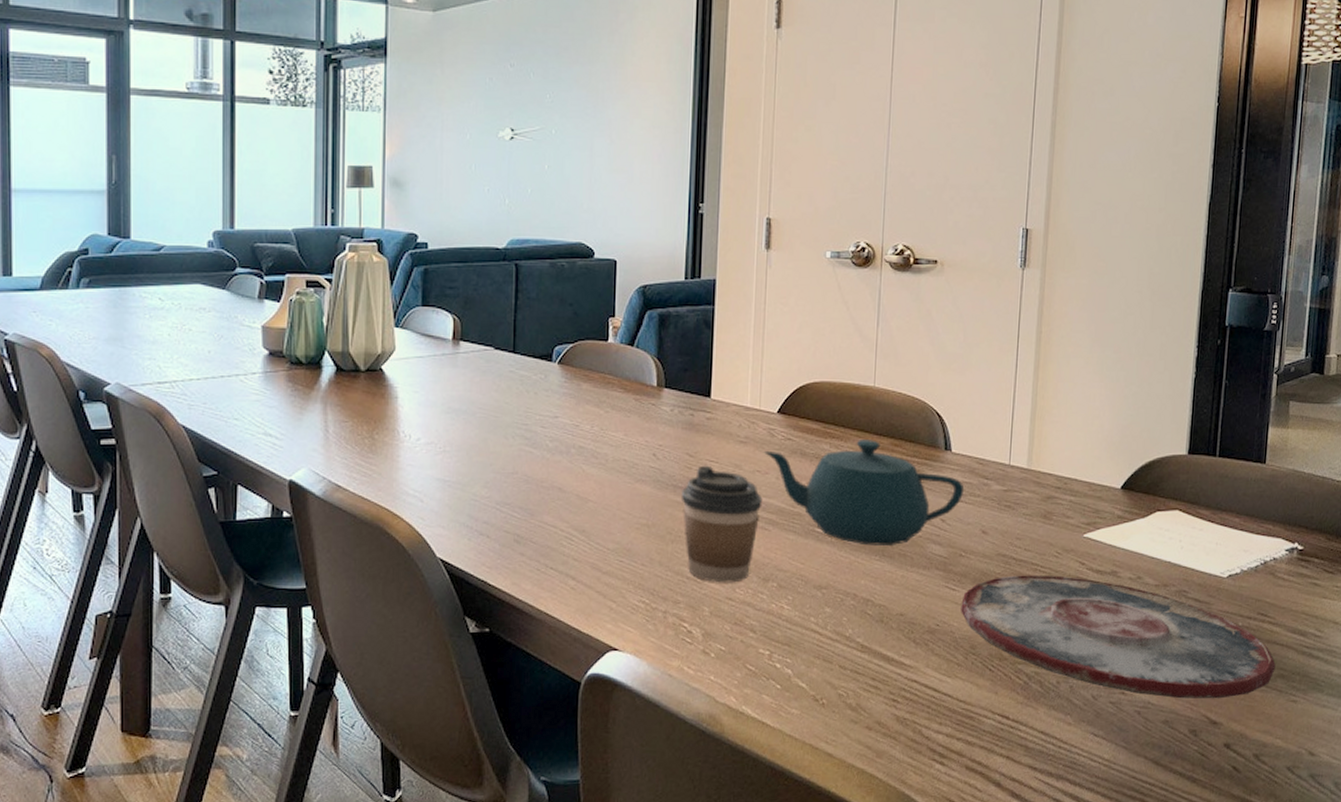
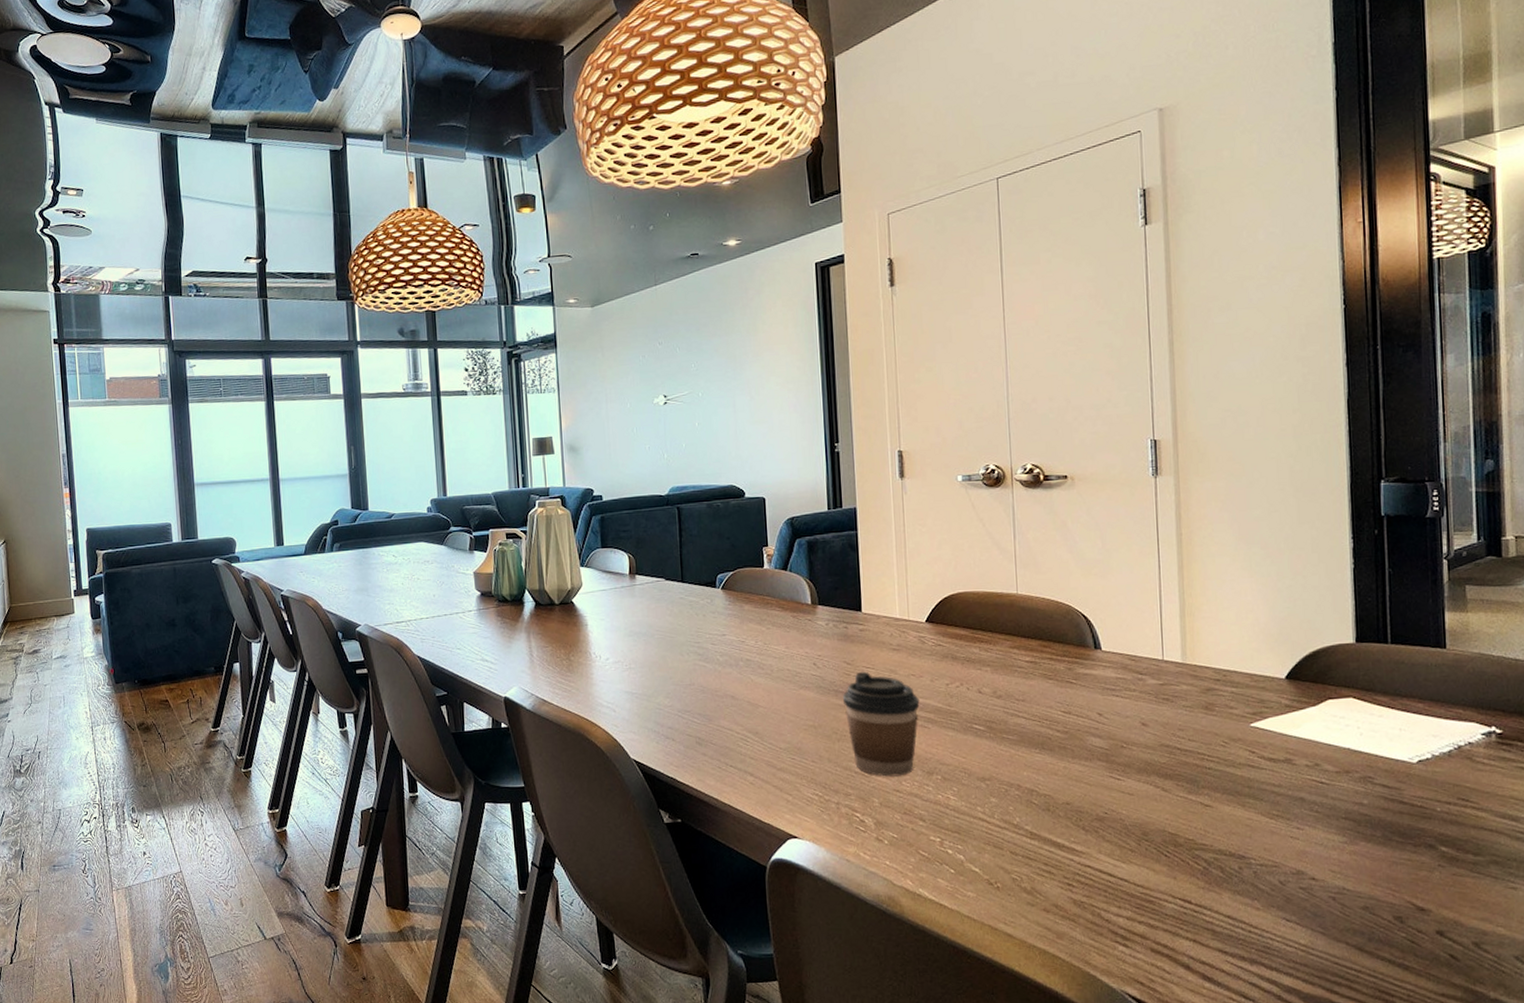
teapot: present [763,440,965,546] -> none [916,642,1119,740]
plate: present [961,575,1276,699] -> none [1128,764,1486,886]

